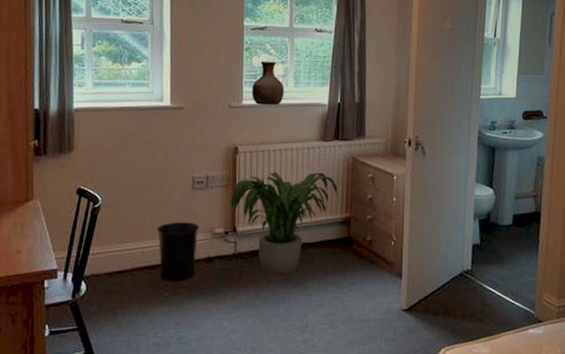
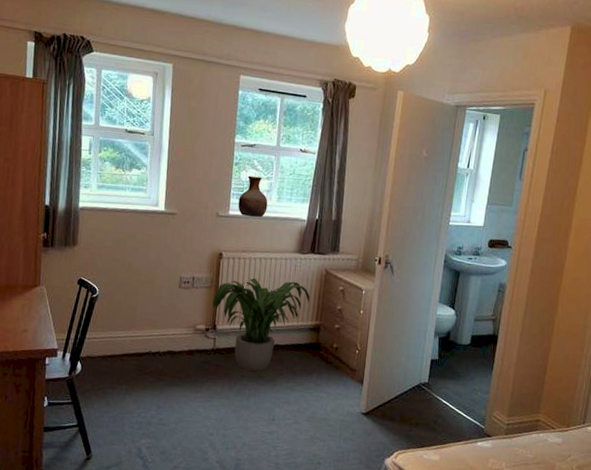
waste bin: present [156,221,200,282] -> none [145,316,184,370]

